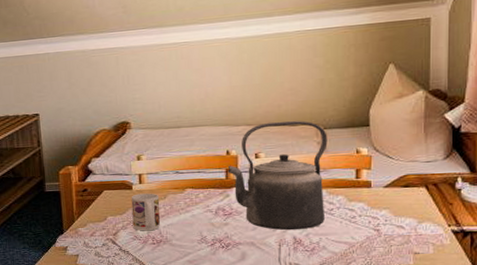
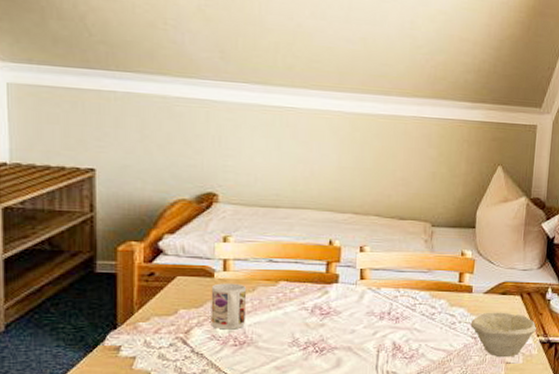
kettle: present [227,121,328,231] -> none [328,213,435,335]
bowl: none [371,204,447,248] -> present [470,312,536,358]

